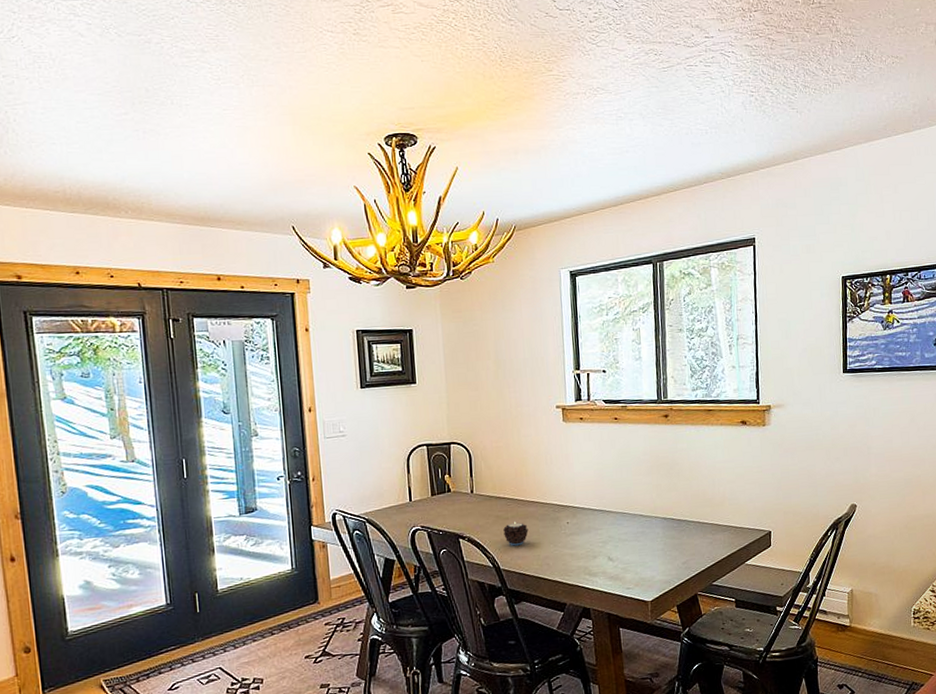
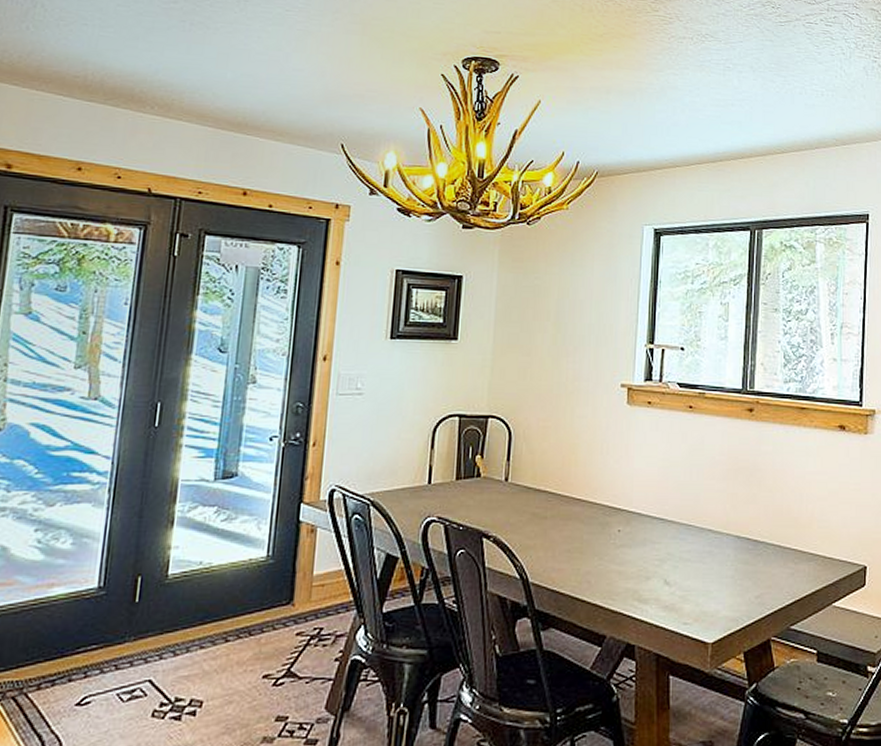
candle: present [503,521,529,546] -> none [539,522,570,554]

